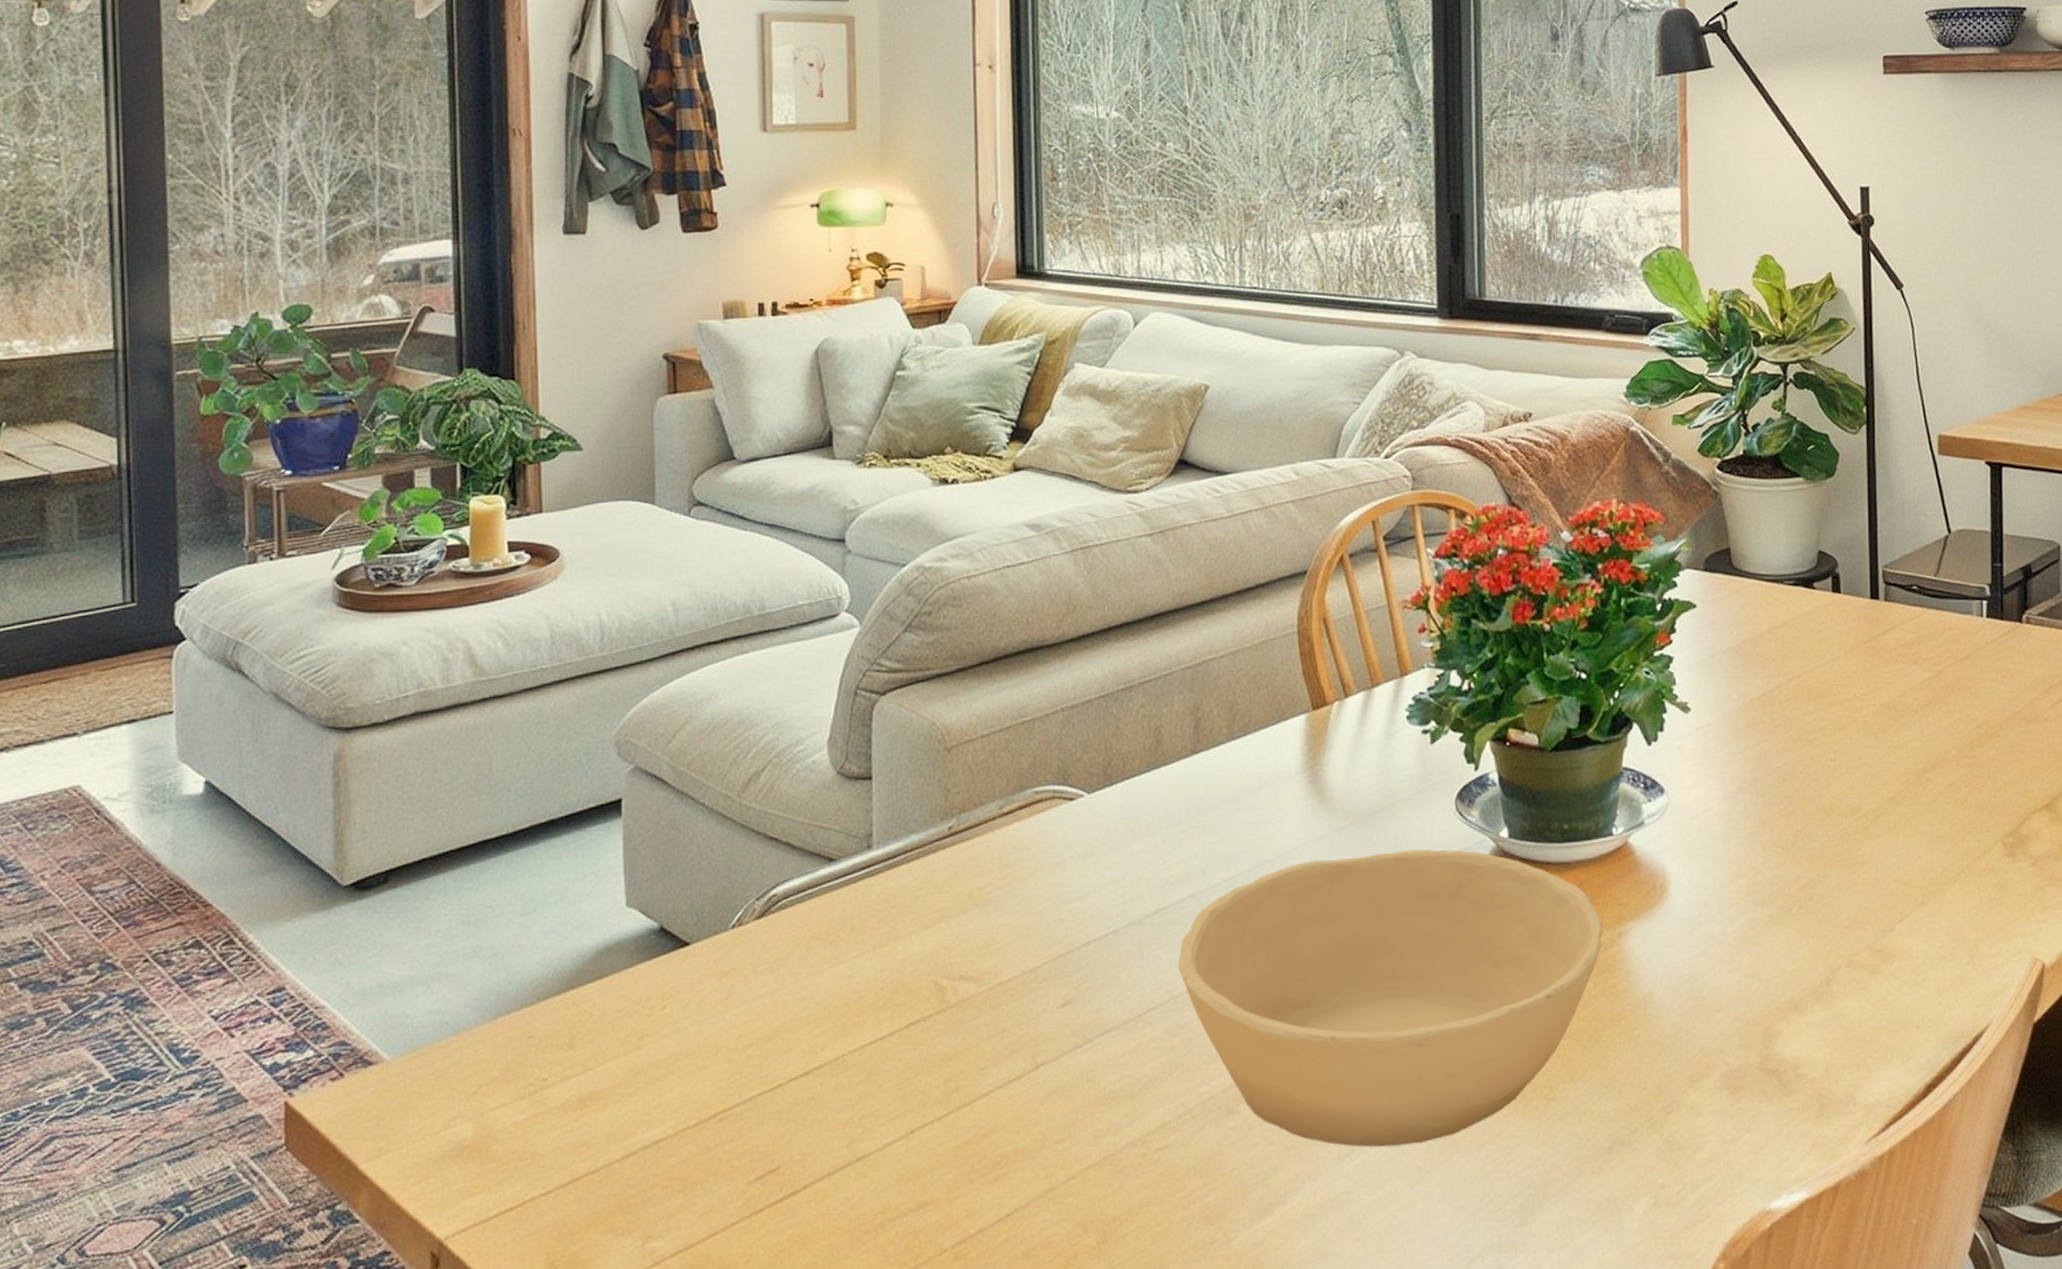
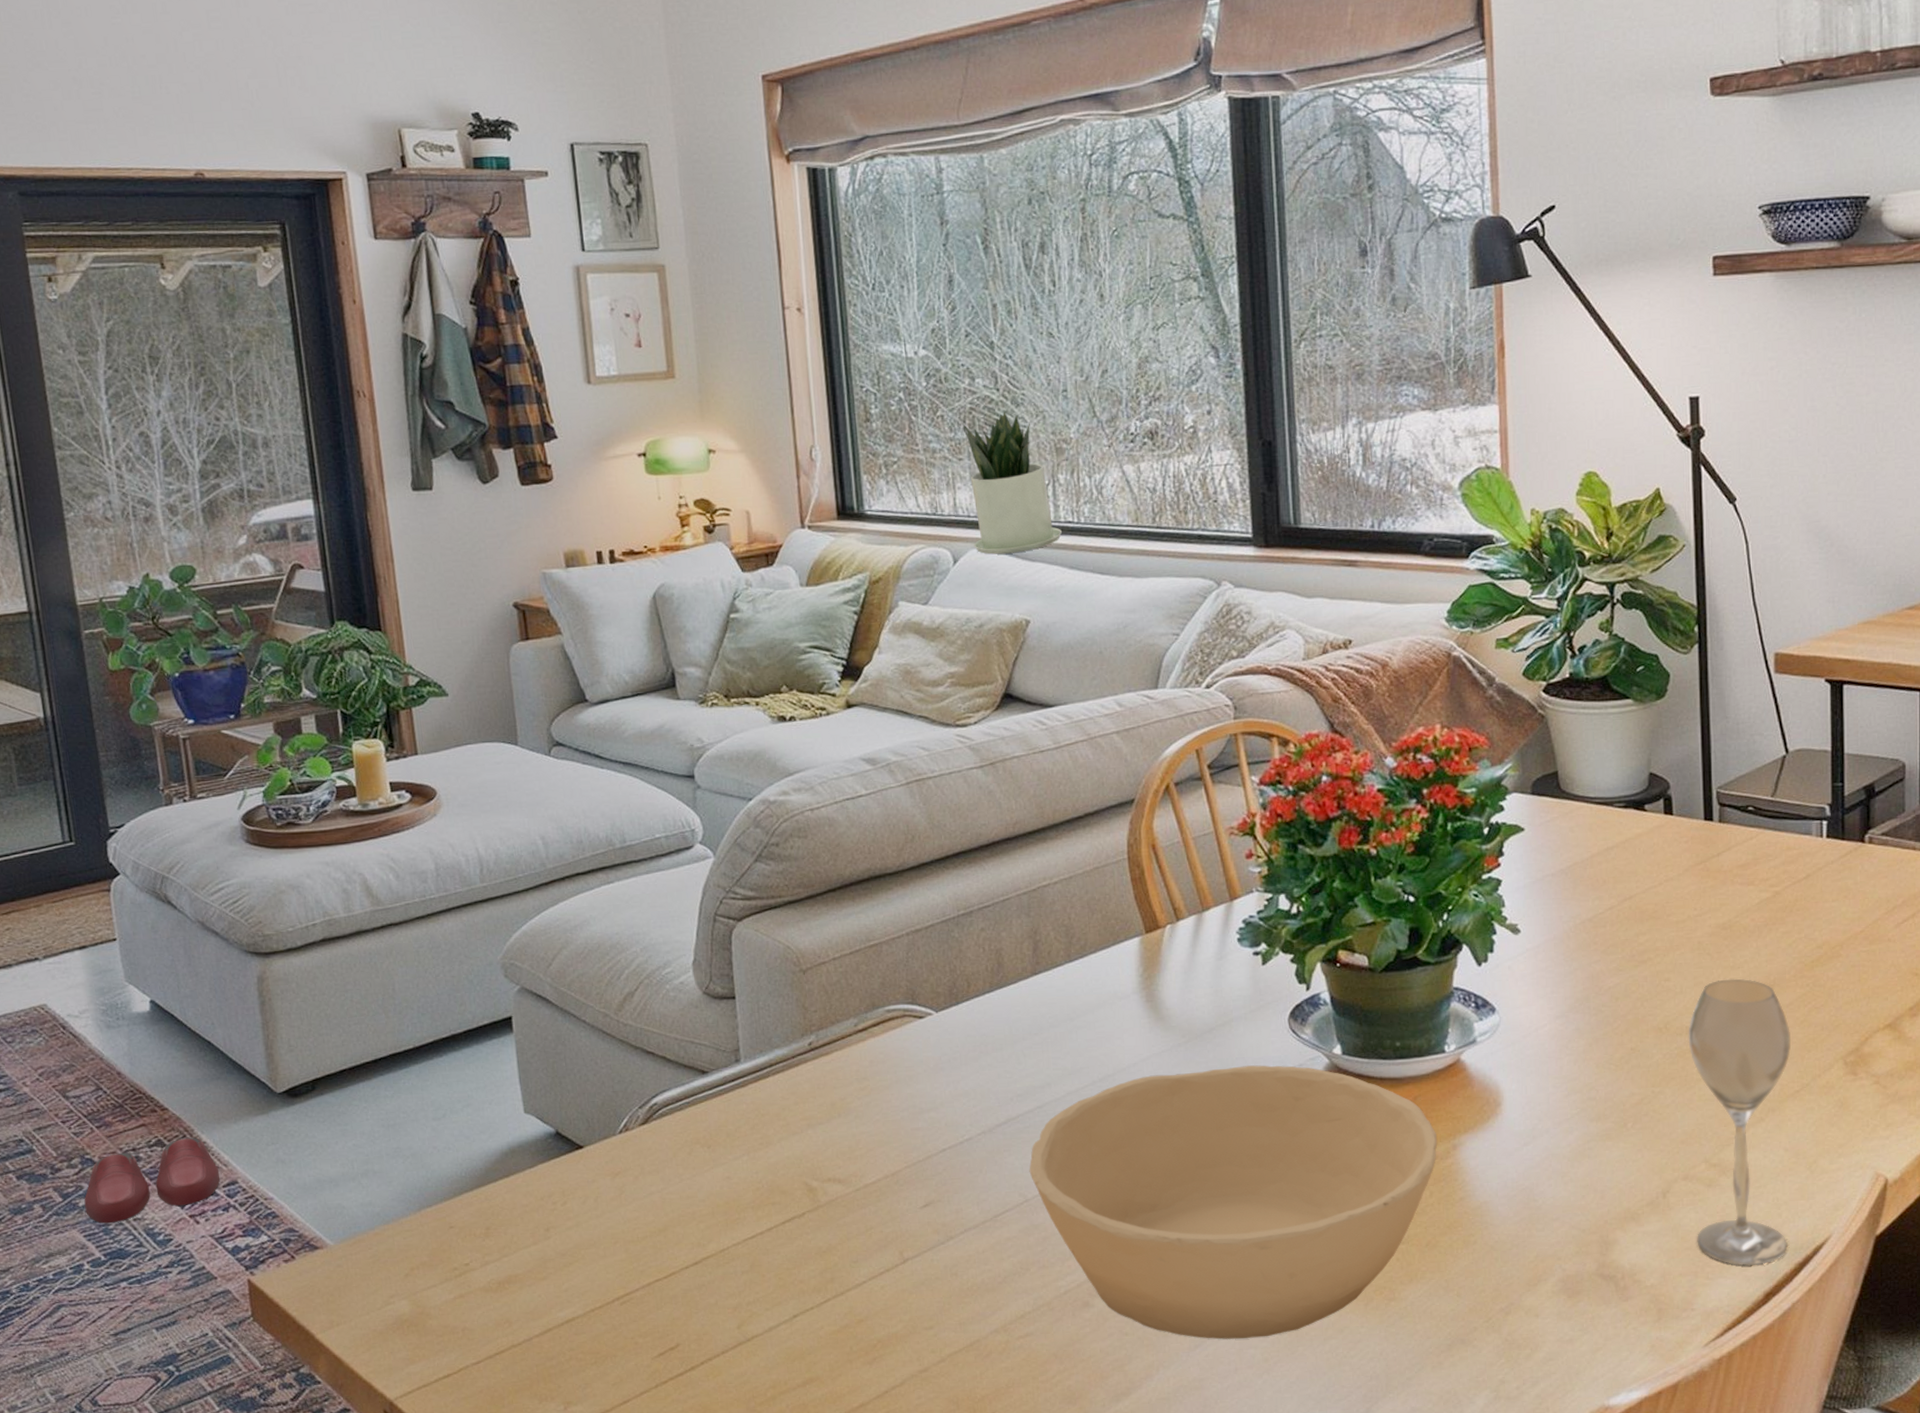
slippers: none [98,937,265,1039] -> present [84,1137,220,1224]
planter: none [1150,176,1246,318] -> present [961,412,1062,555]
wineglass: none [1853,759,1953,1057] -> present [1688,979,1792,1266]

